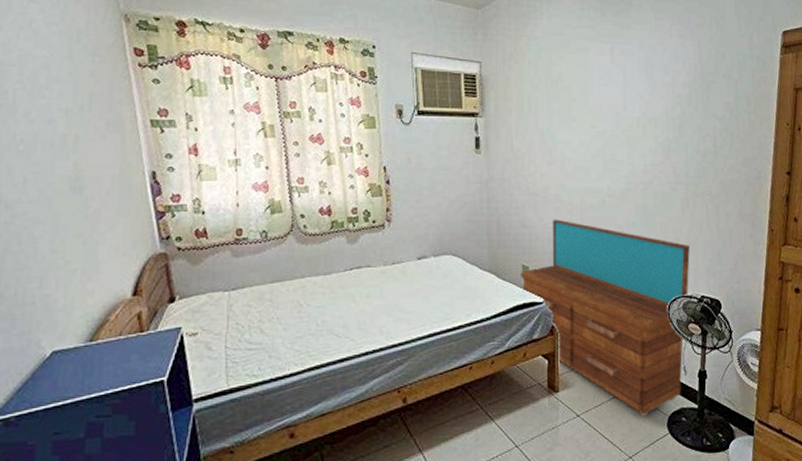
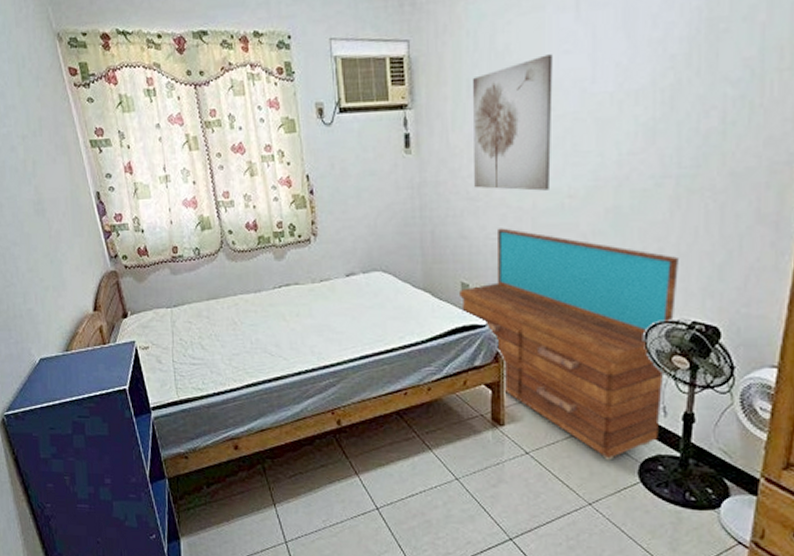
wall art: none [532,85,595,190] -> present [472,54,553,191]

